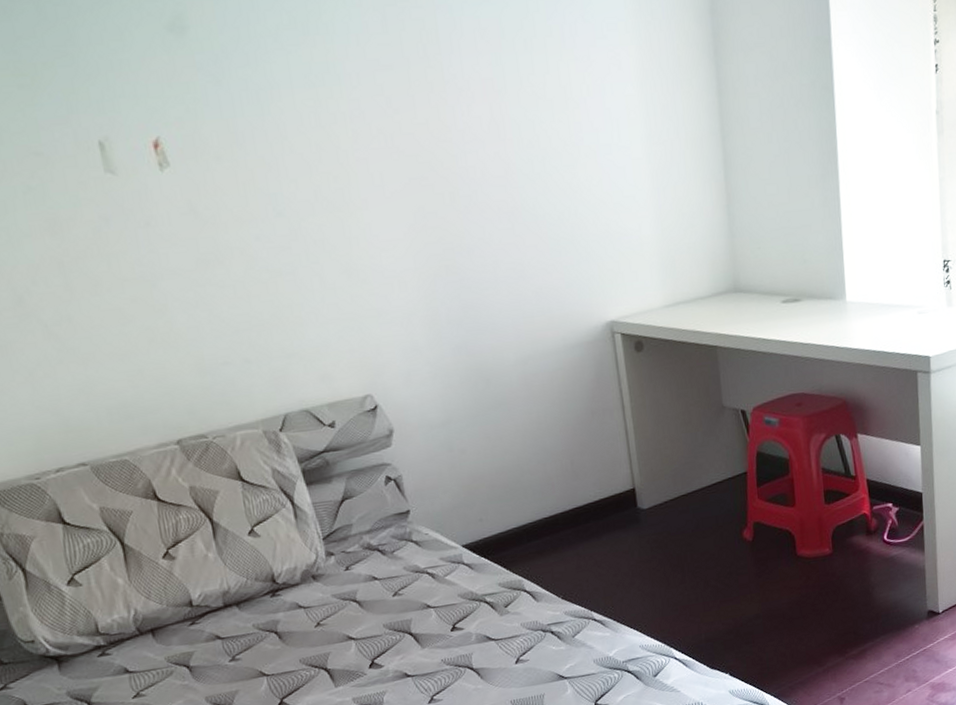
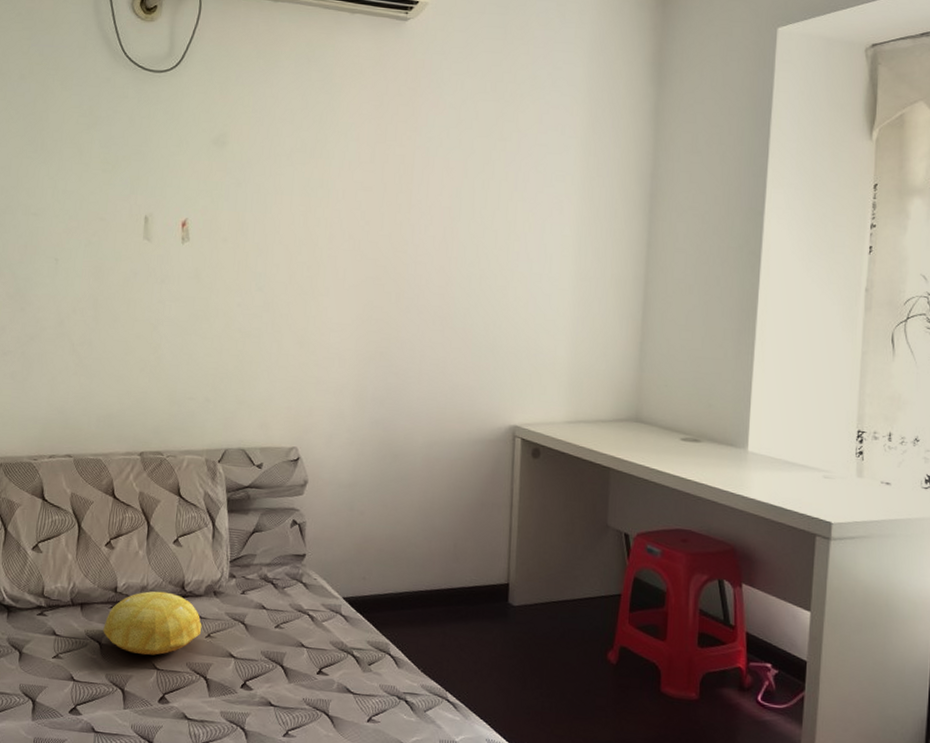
cushion: none [187,590,309,667] -> present [103,591,202,655]

